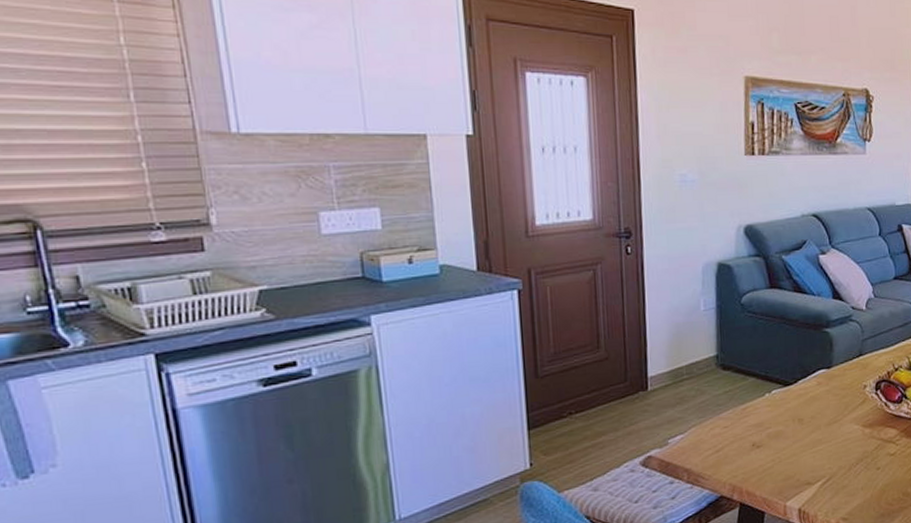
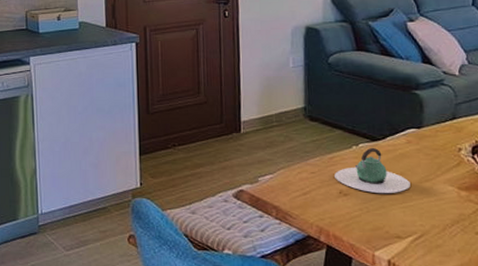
teapot: none [747,393,820,441] -> present [334,148,411,194]

